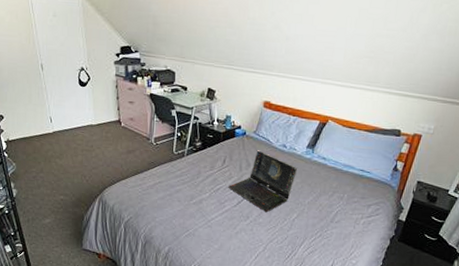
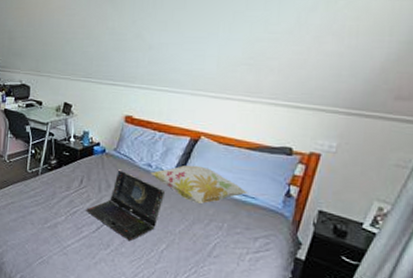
decorative pillow: none [285,145,365,178] -> present [150,165,249,203]

